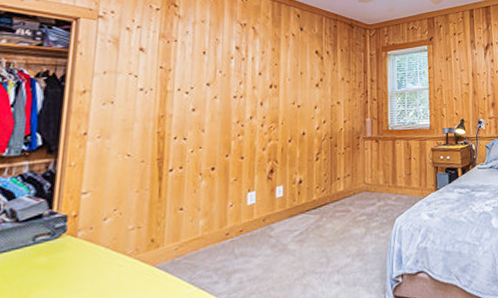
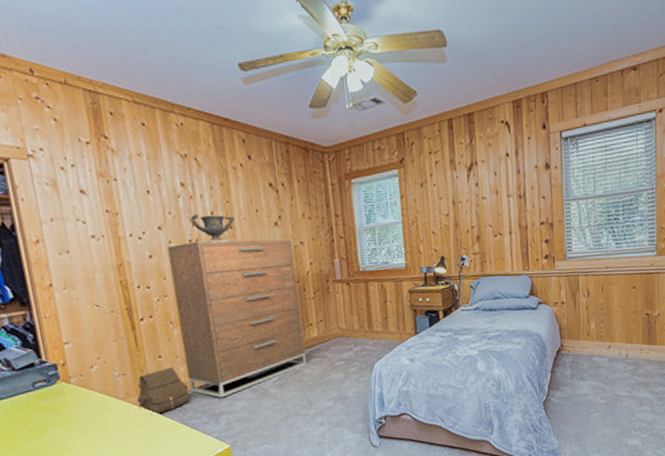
satchel: none [145,220,205,274] -> present [137,367,190,415]
dresser: none [206,97,330,254] -> present [167,239,306,398]
decorative urn: none [237,74,280,100] -> present [188,214,234,243]

